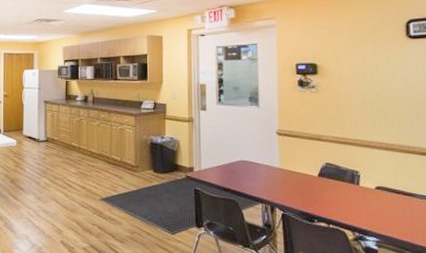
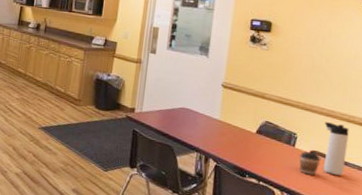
coffee cup: none [365,187,388,211] -> present [299,151,321,176]
thermos bottle: none [385,156,413,208] -> present [323,122,349,175]

